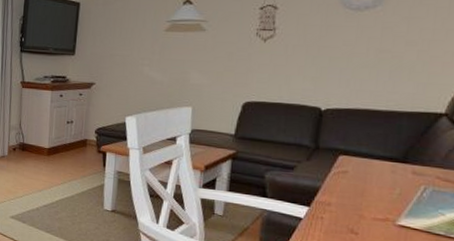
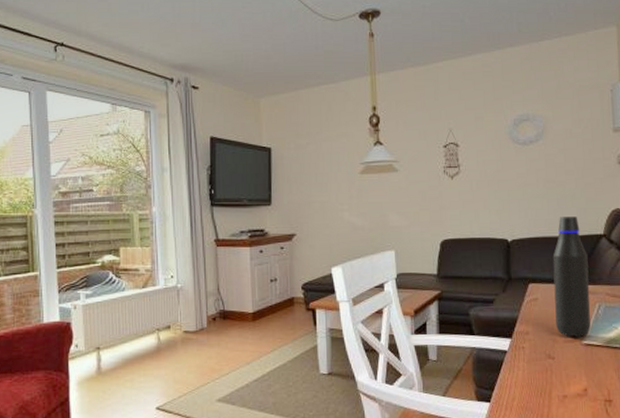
water bottle: none [364,90,420,218] -> present [552,217,591,338]

